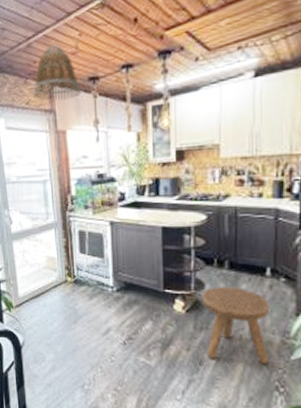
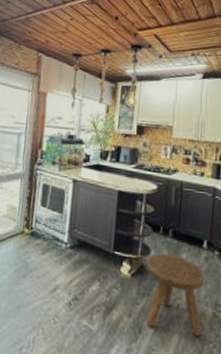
lamp shade: present [33,45,81,101] -> none [23,22,65,68]

